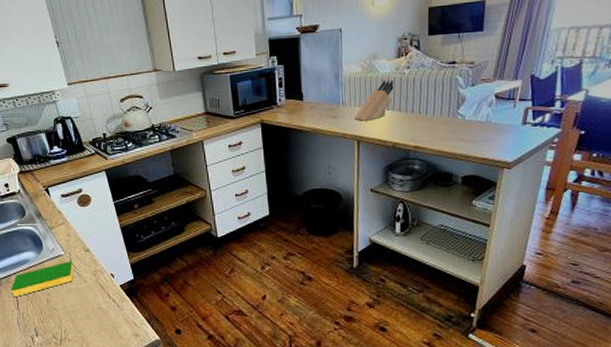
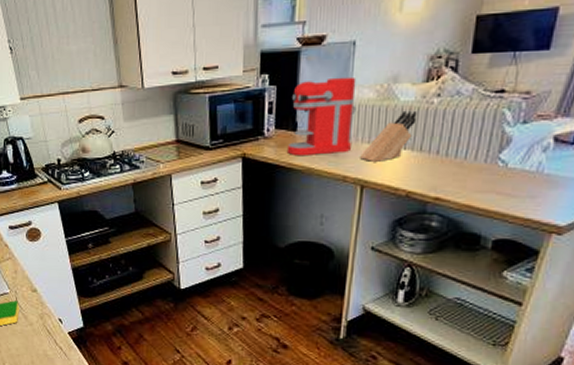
coffee maker: none [296,56,348,119] -> present [286,76,357,155]

